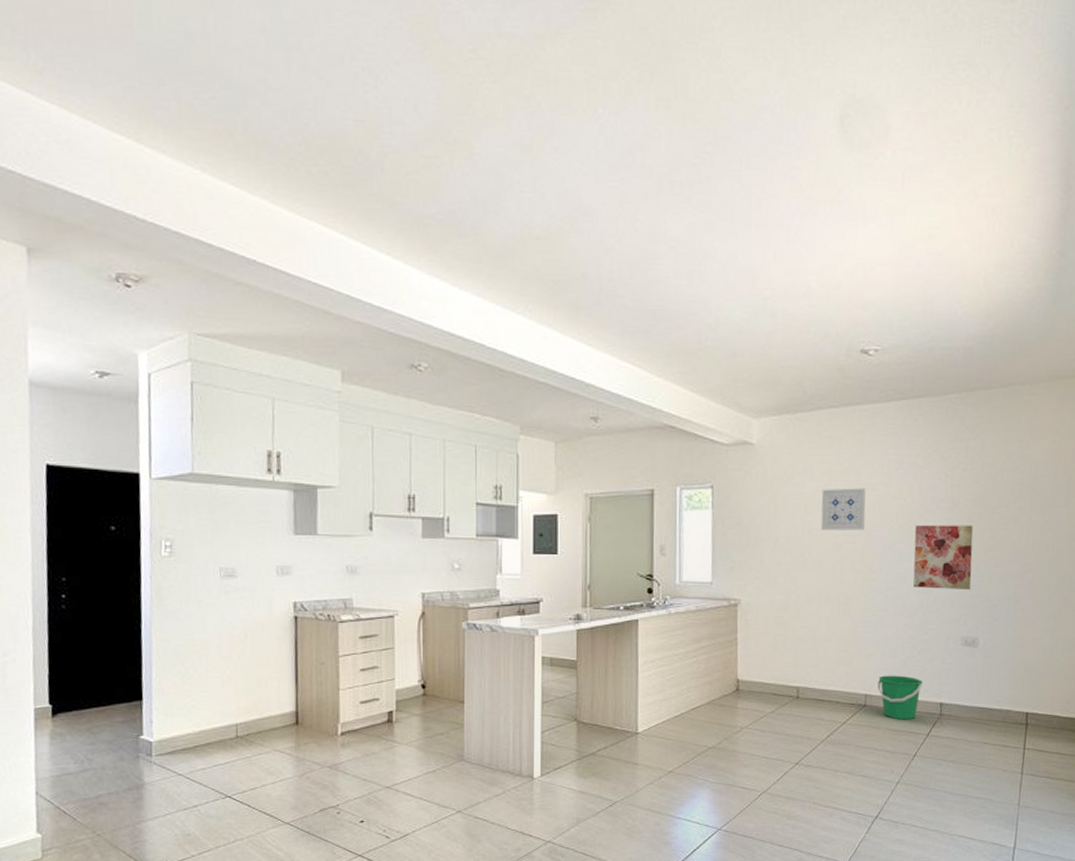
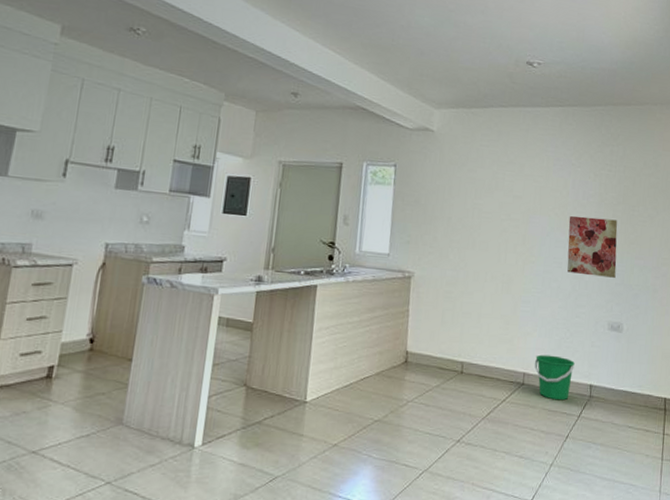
wall art: present [820,488,866,530] -> none [488,176,529,217]

